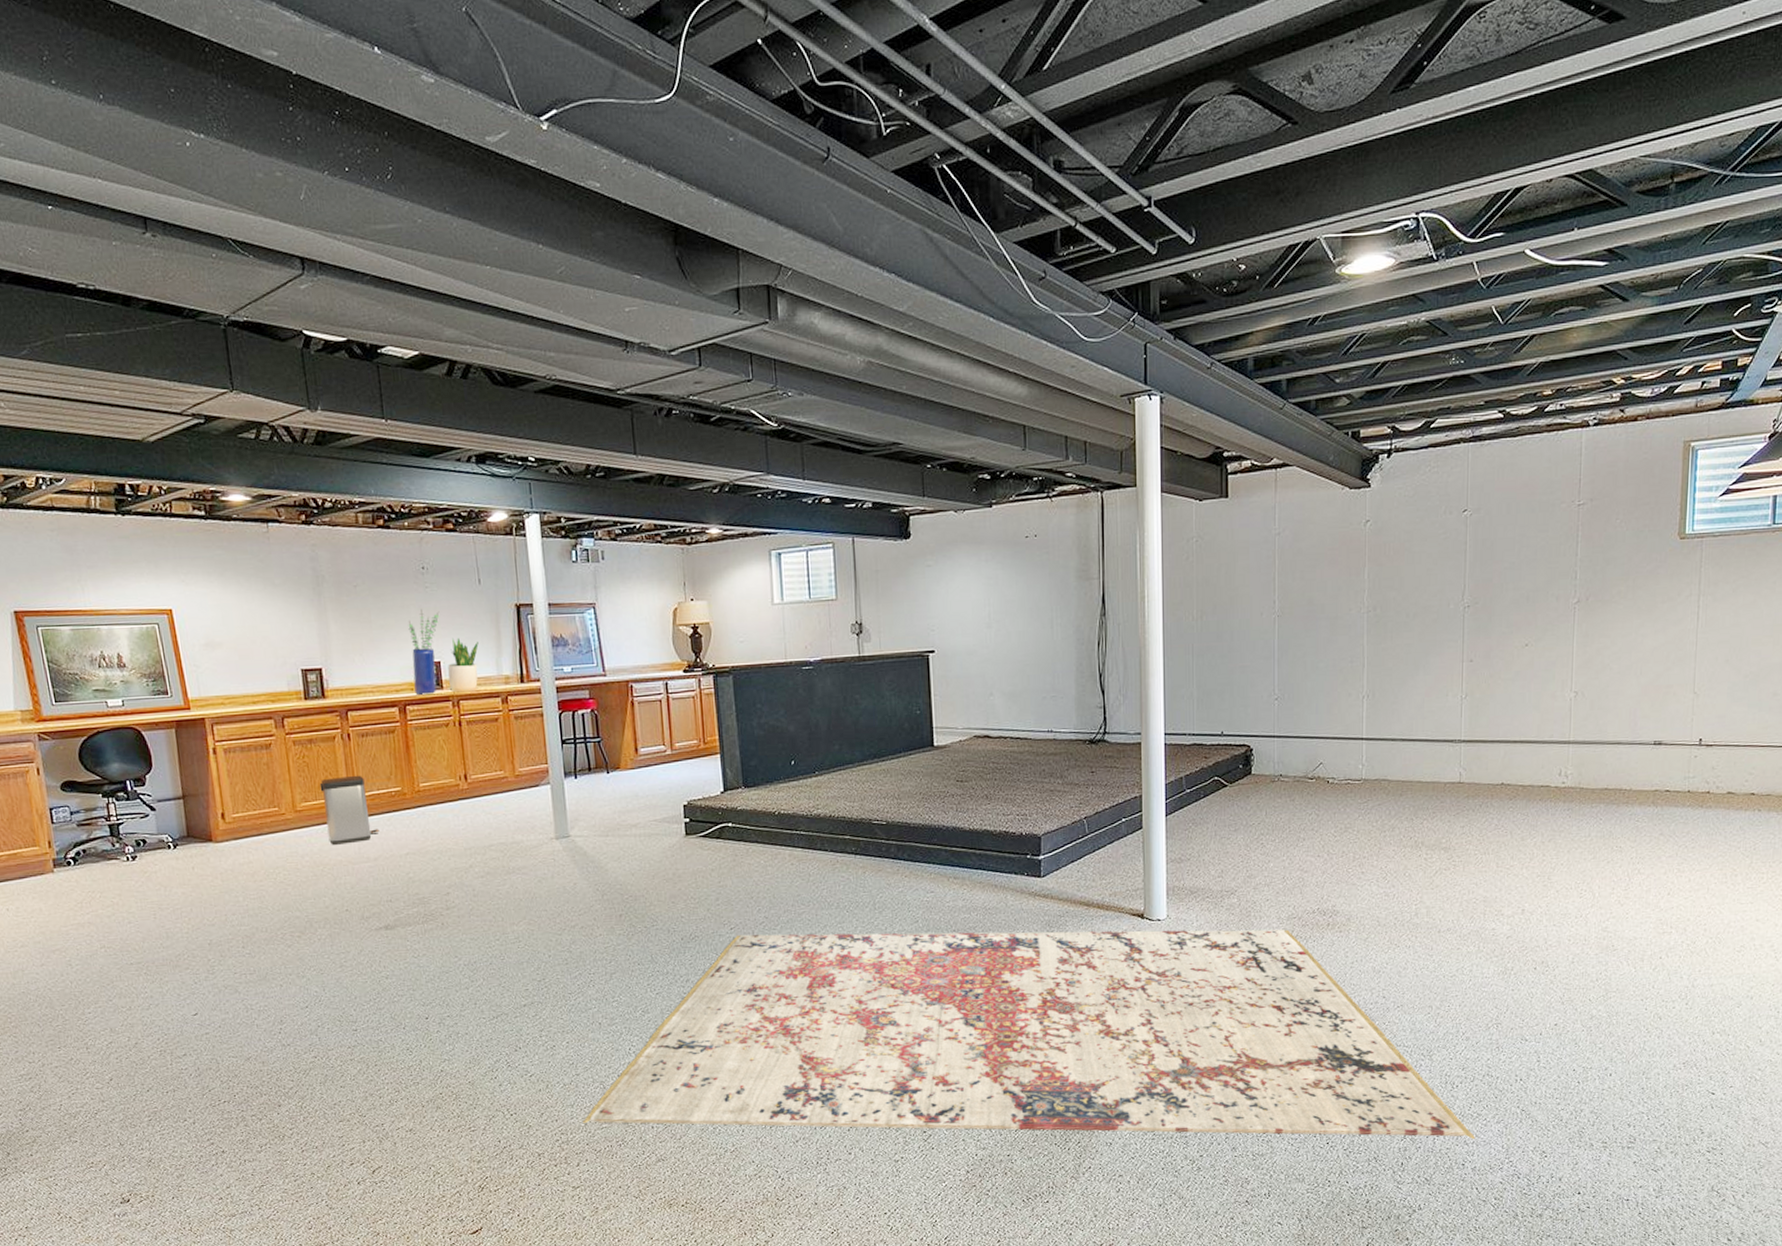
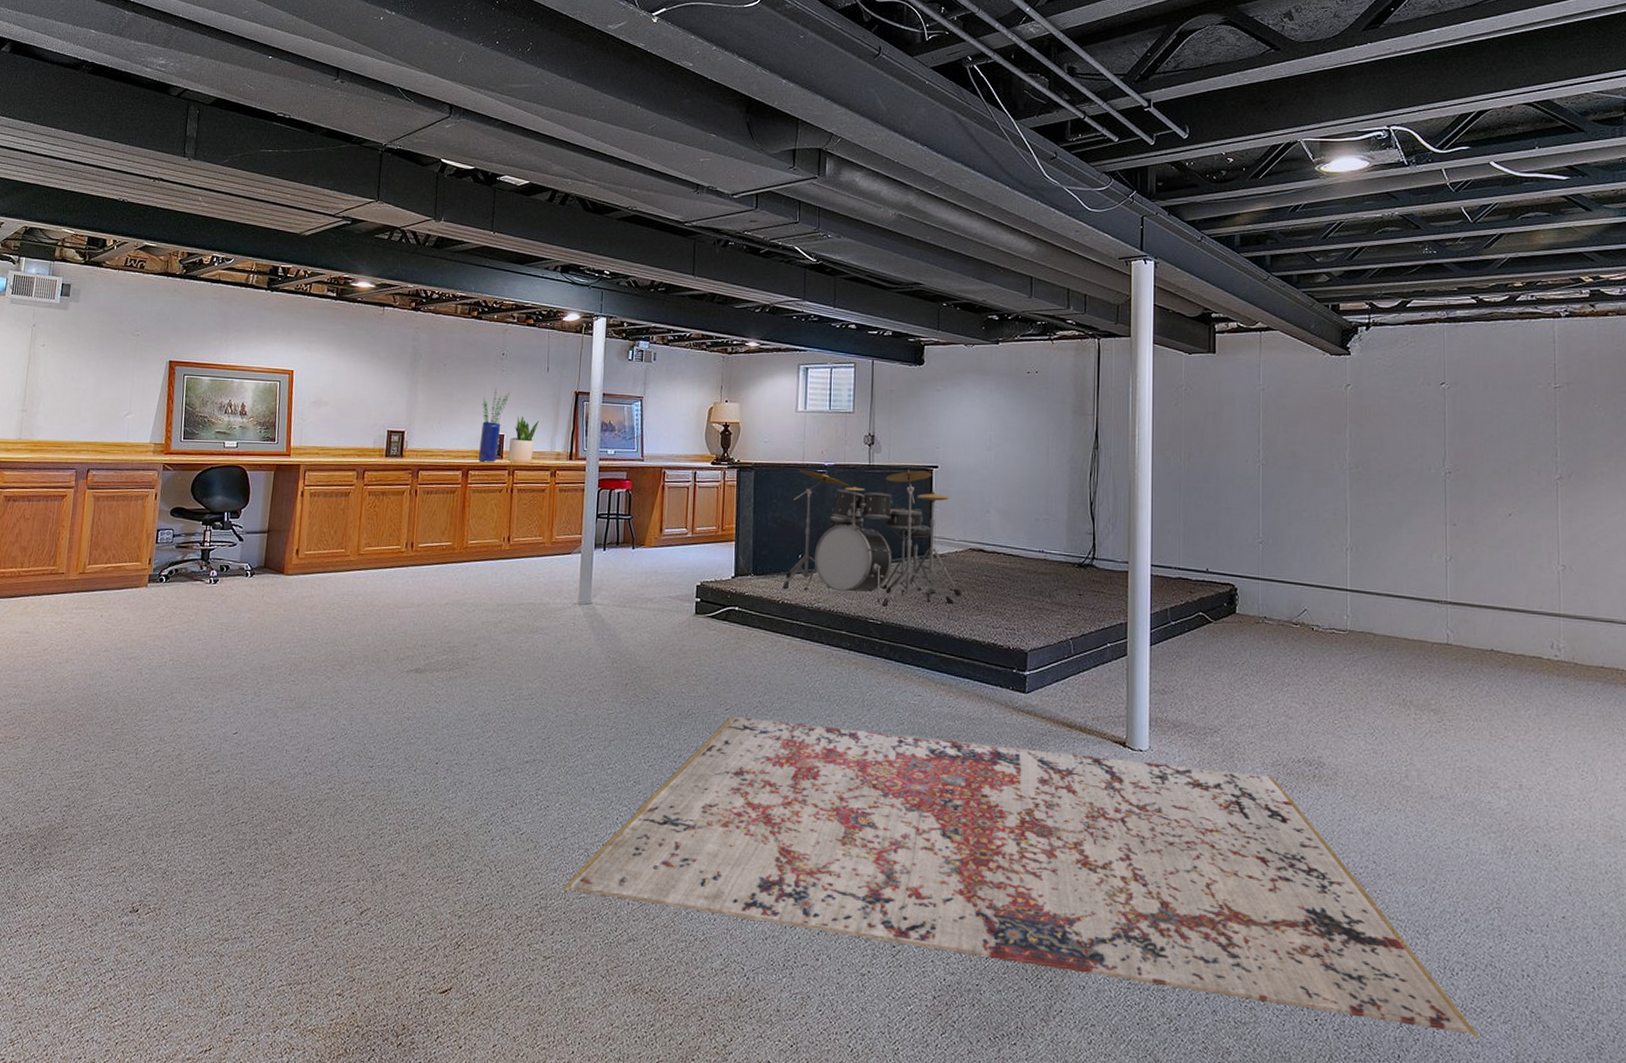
pedal bin: present [319,775,380,846] -> none [382,527,427,590]
drum kit: none [777,656,969,806] -> present [782,469,961,607]

